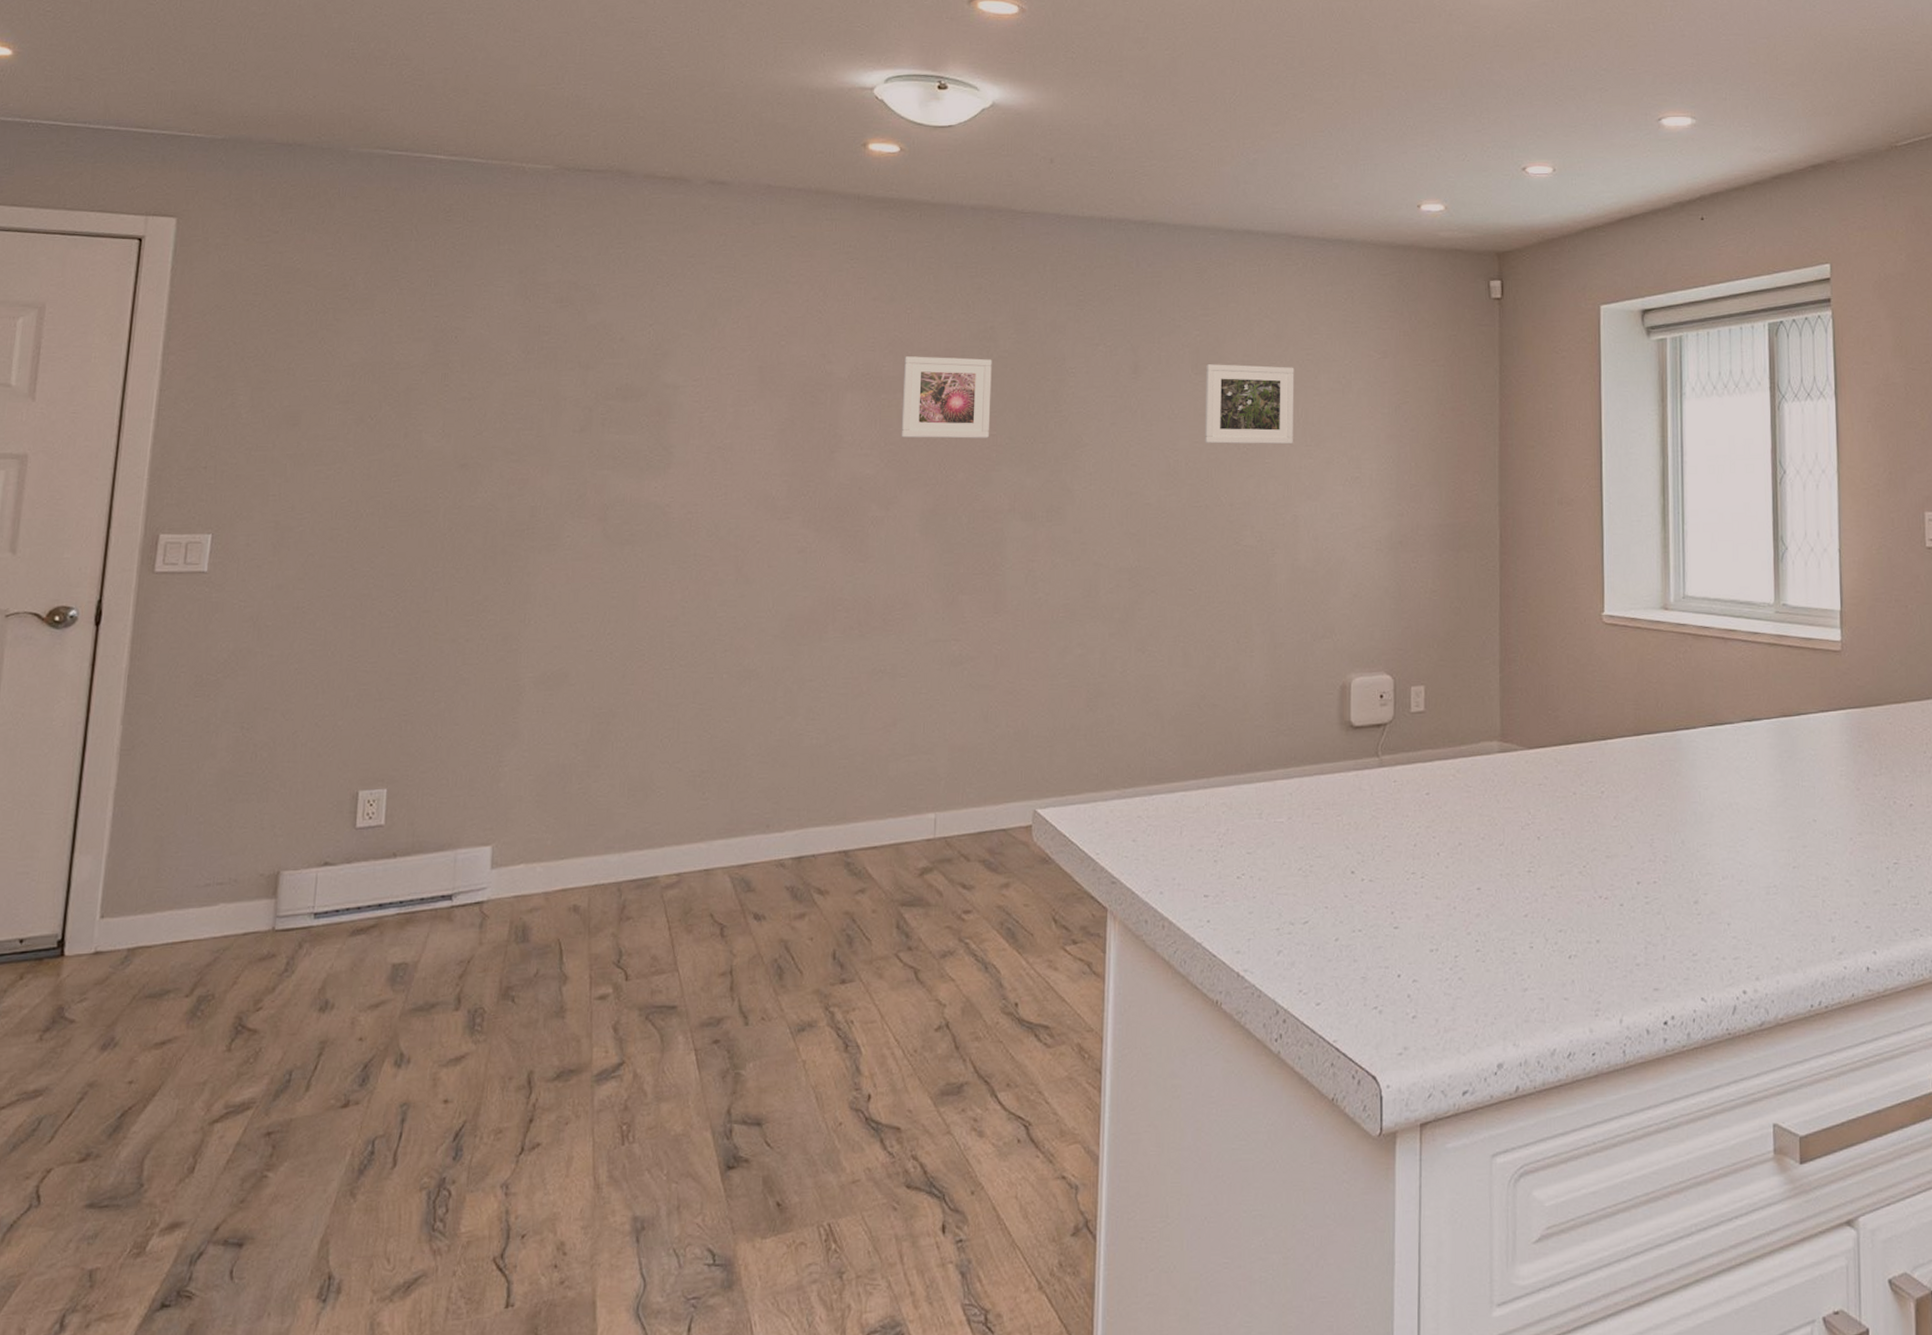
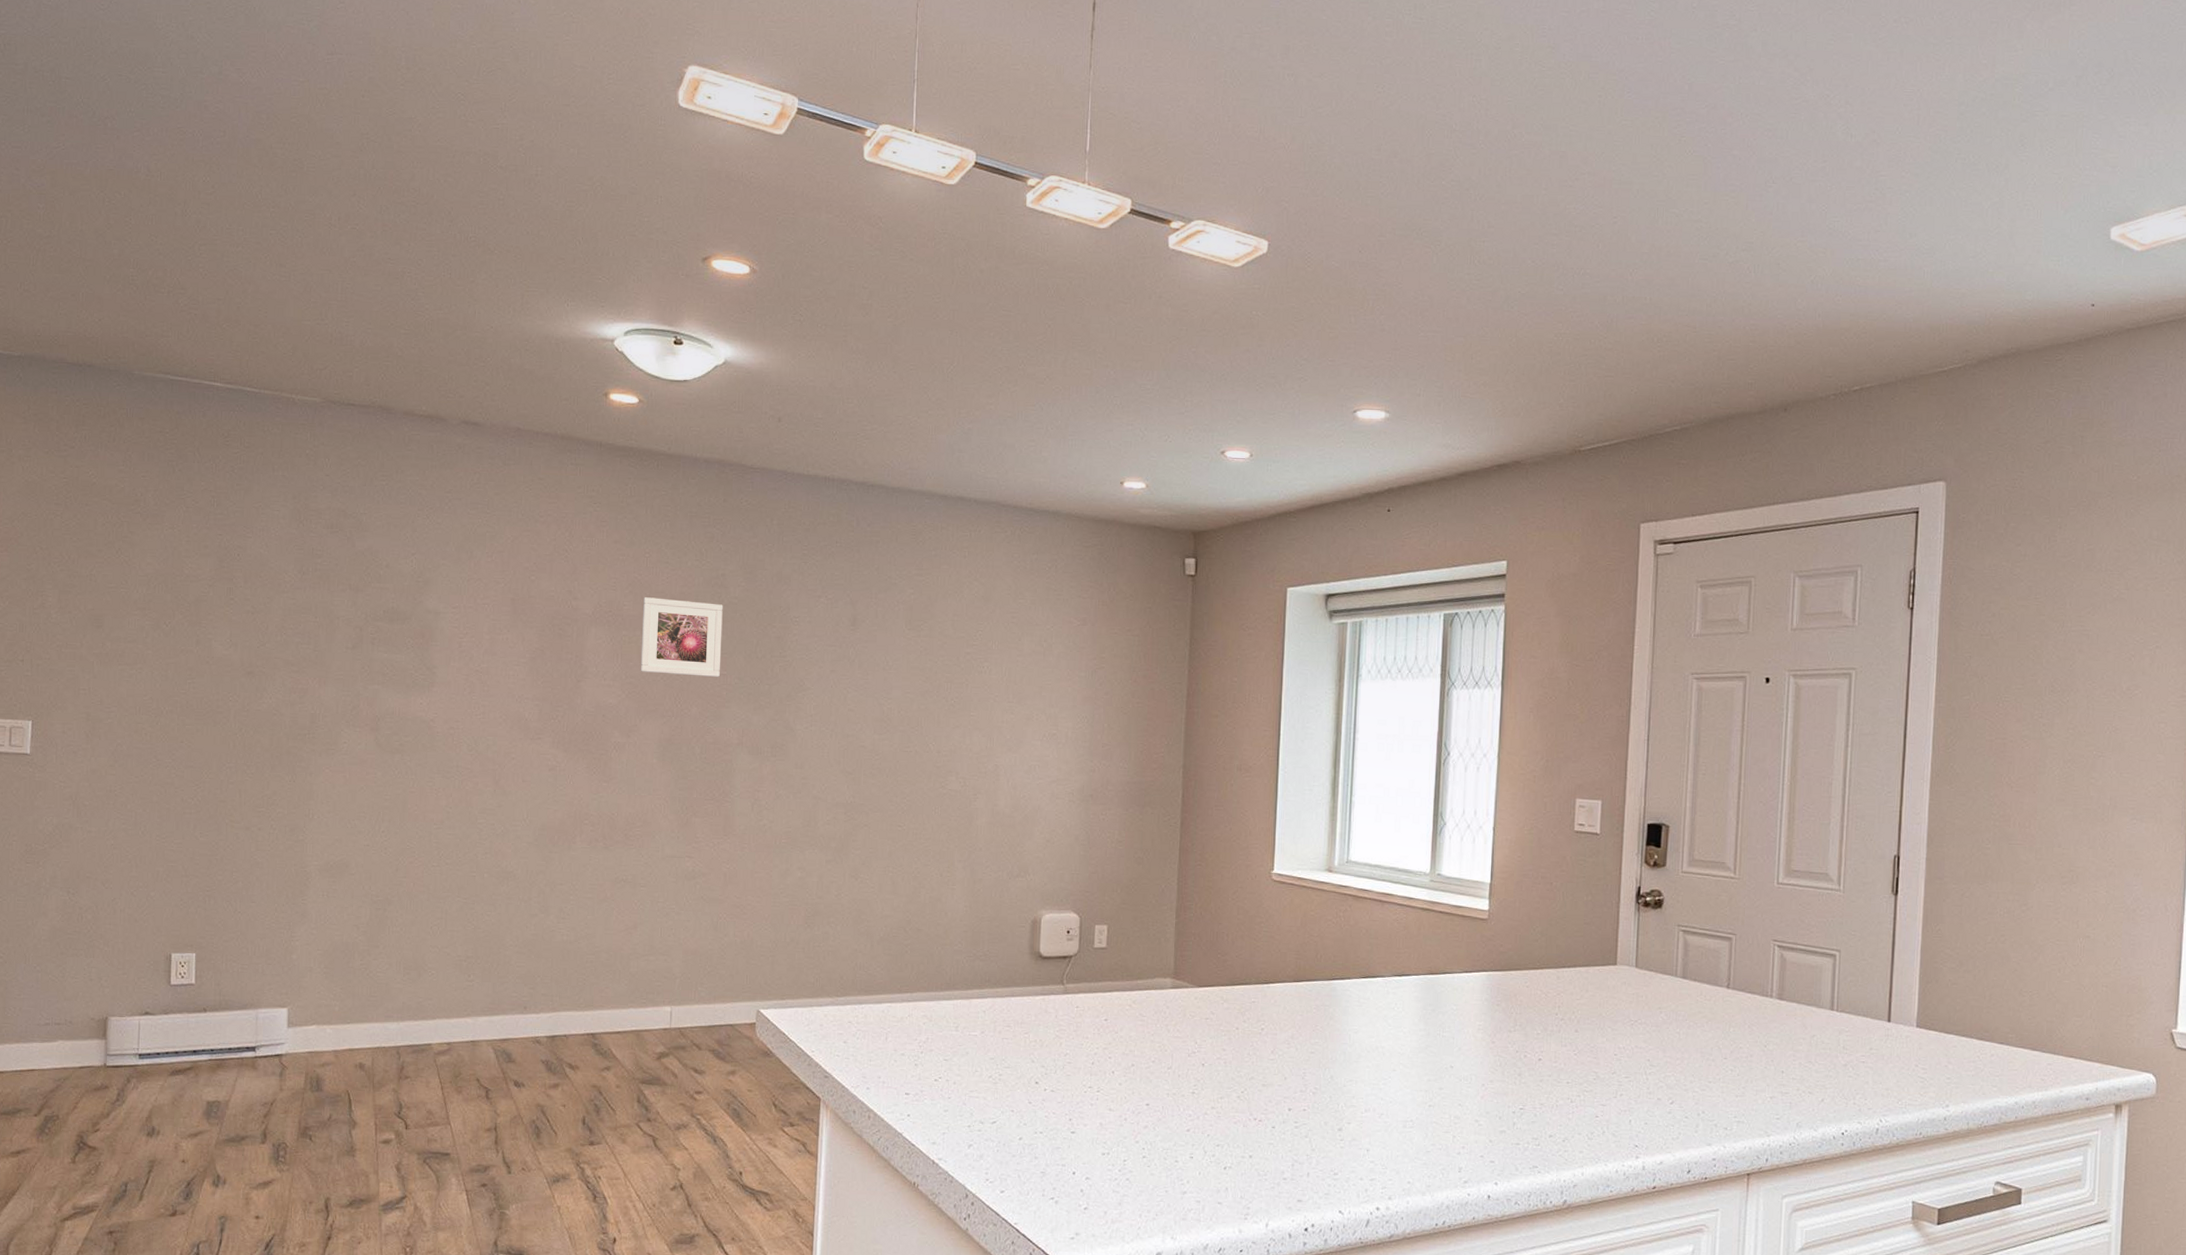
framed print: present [1204,364,1294,445] -> none [915,621,1000,700]

